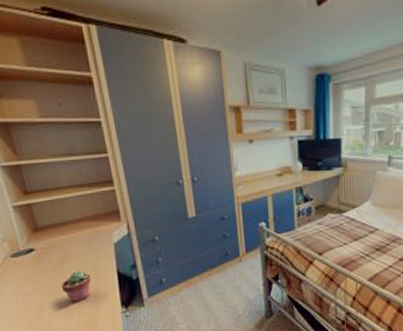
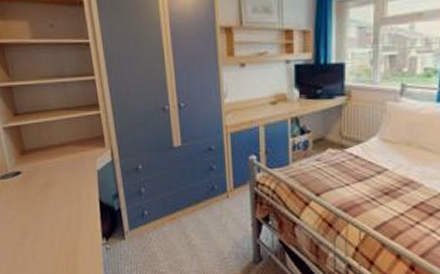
potted succulent: present [61,271,92,302] -> none [45,197,74,230]

